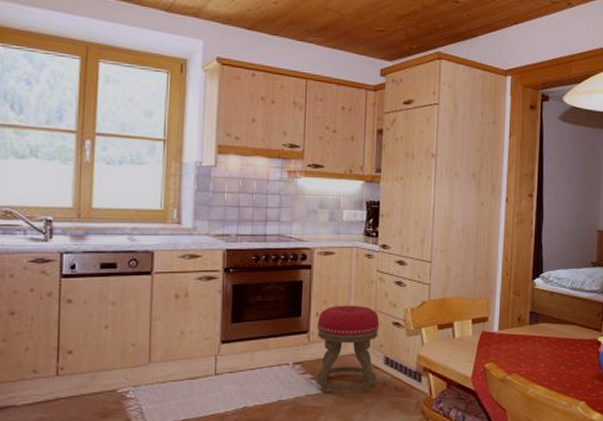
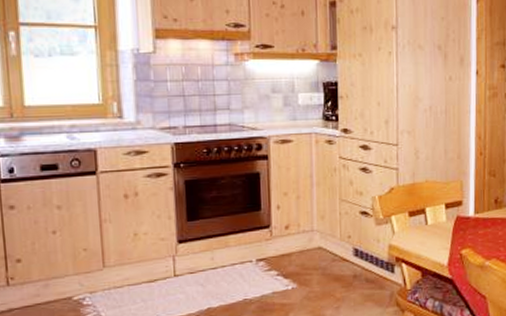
stool: present [315,305,380,393] -> none [279,195,347,289]

